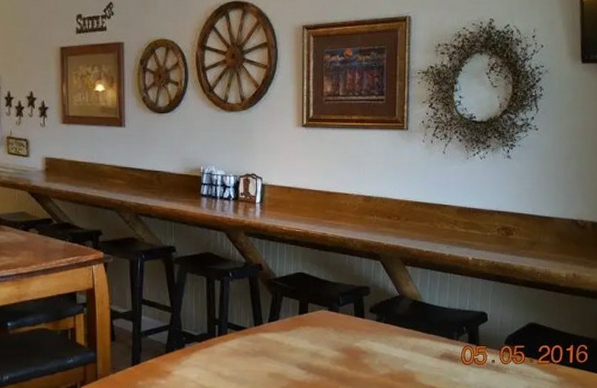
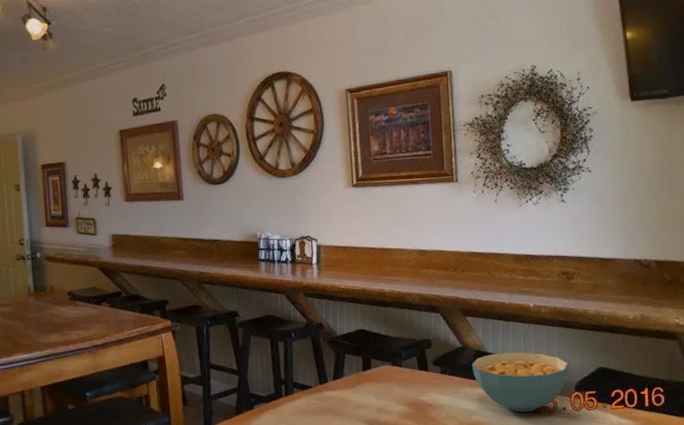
cereal bowl: none [407,303,501,363] -> present [471,352,569,412]

